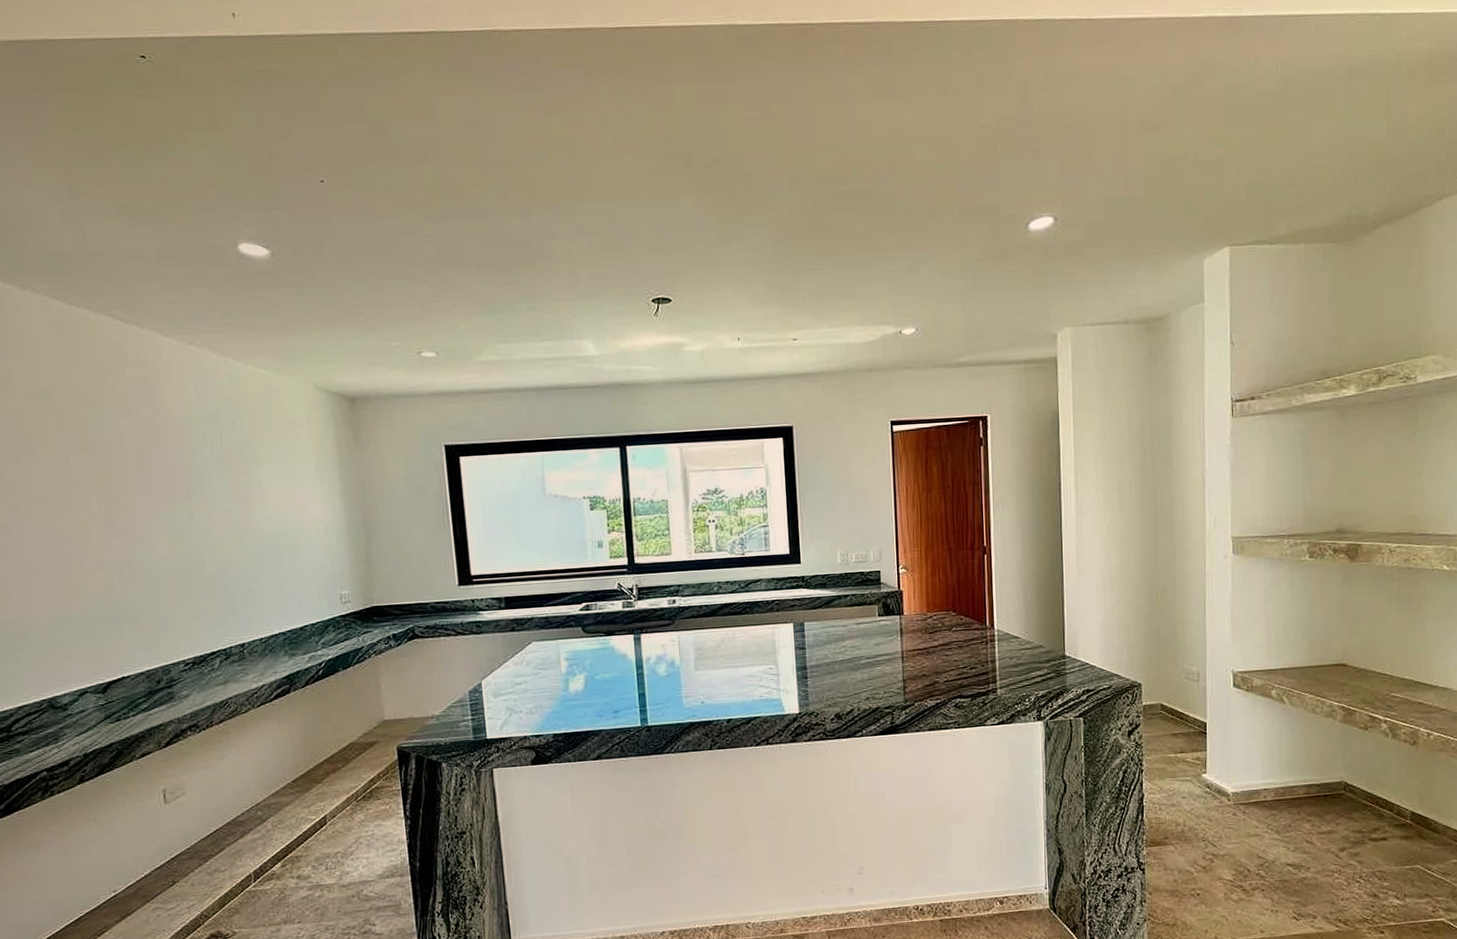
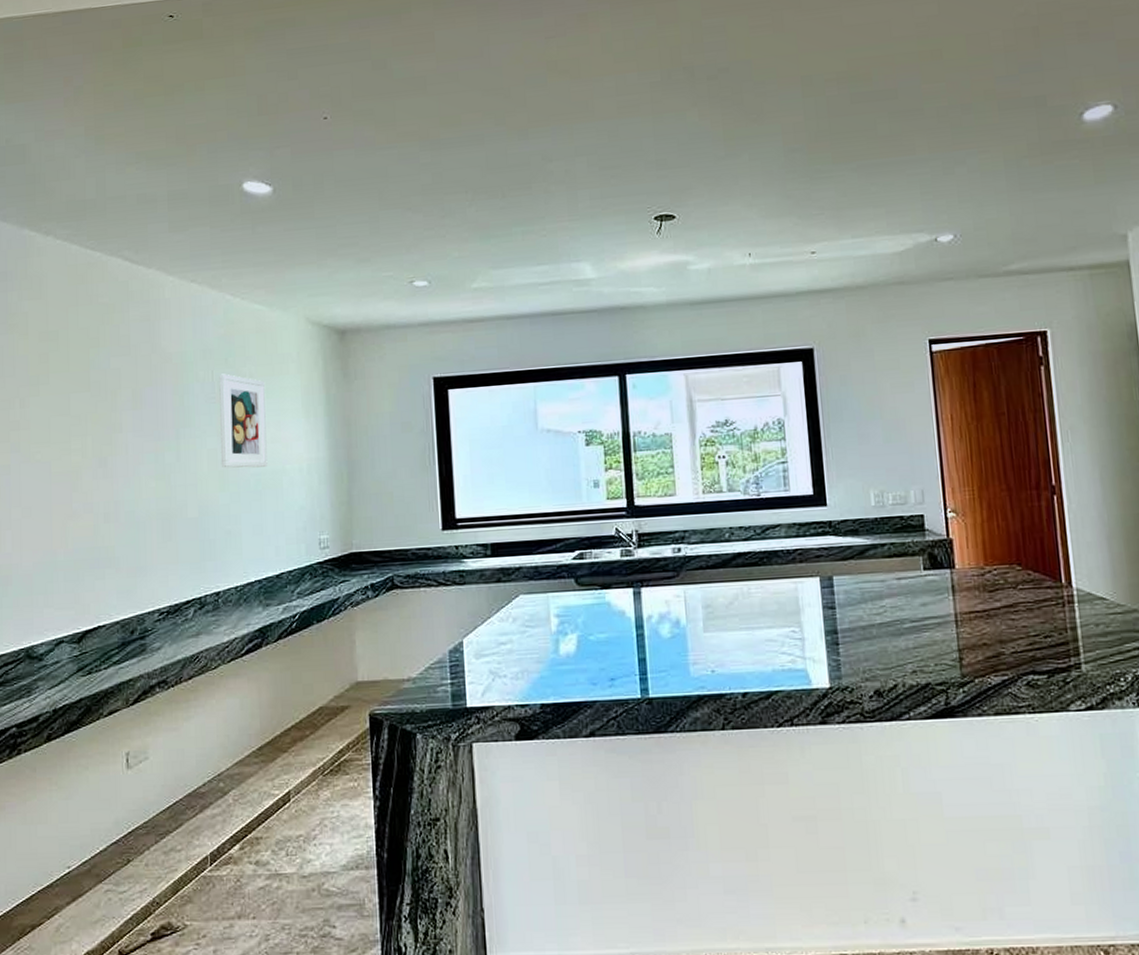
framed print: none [227,437,284,529] -> present [219,373,268,468]

